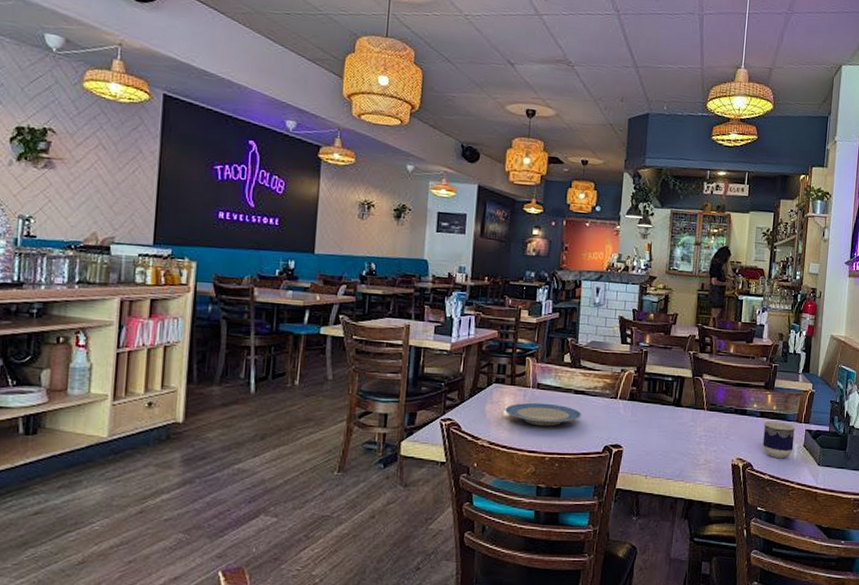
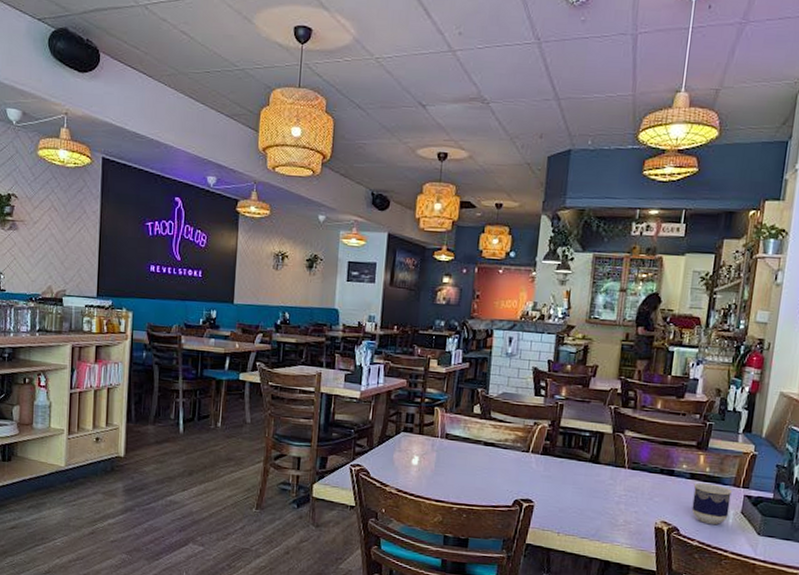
plate: present [505,402,582,427] -> none [413,452,492,477]

